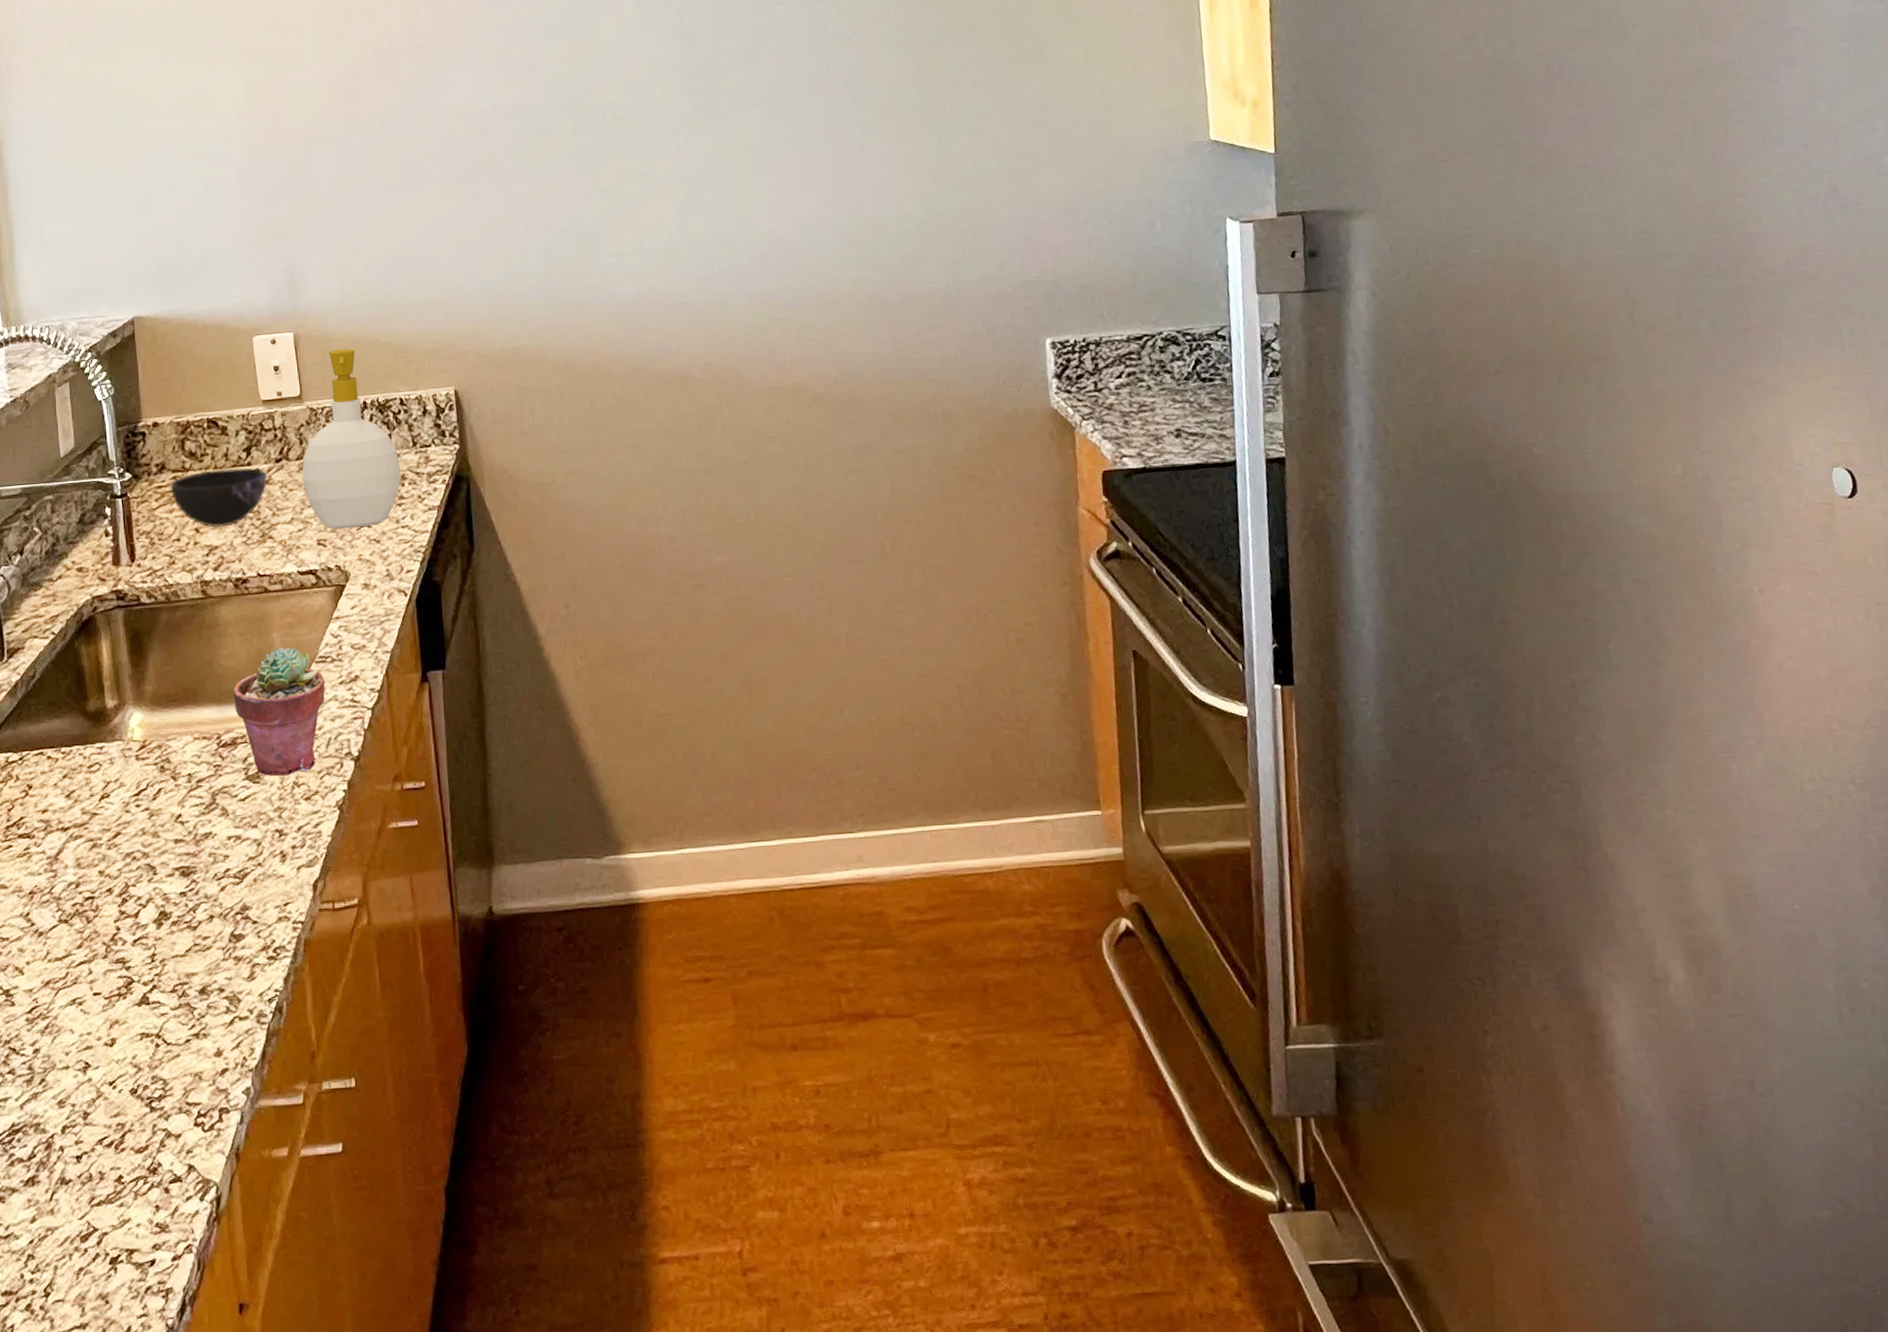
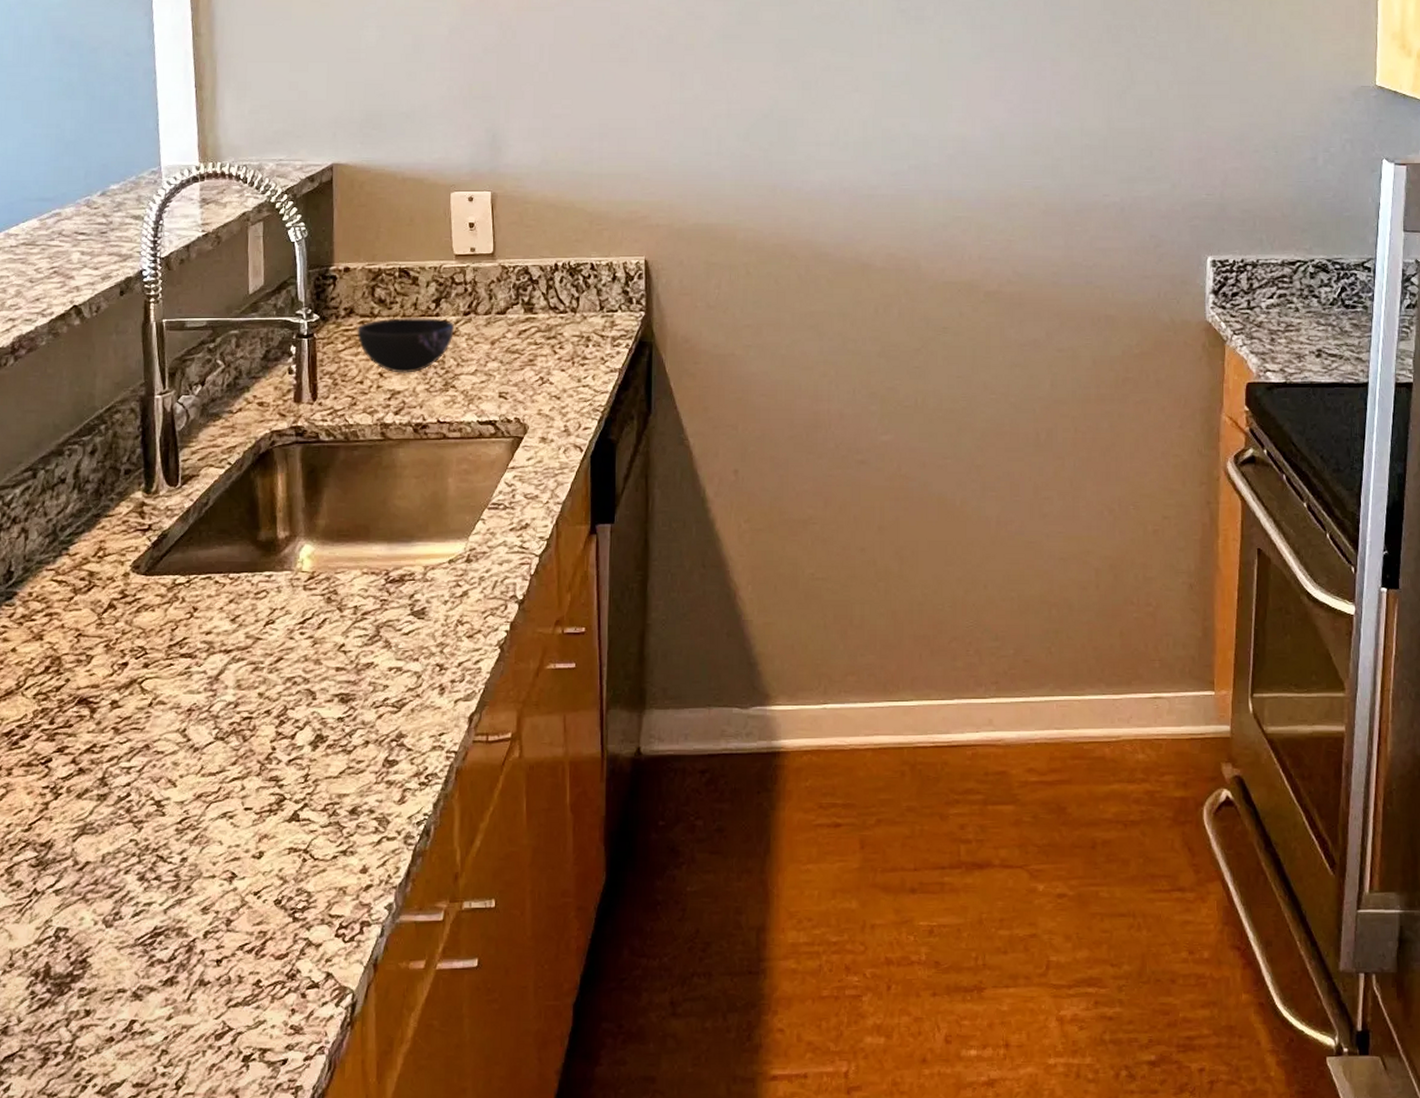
potted succulent: present [233,647,325,777] -> none [404,492,496,614]
soap bottle: present [301,348,401,530] -> none [488,212,586,384]

